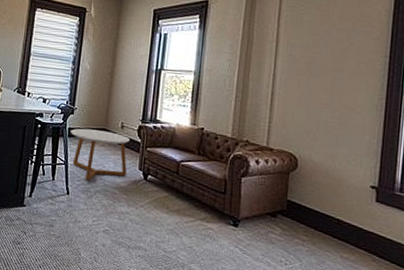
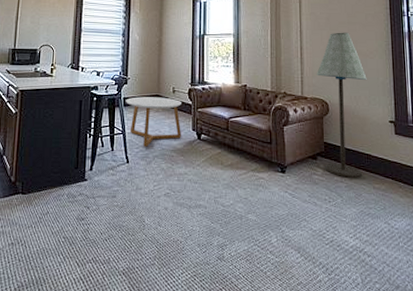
floor lamp: none [285,79,349,244] -> present [316,32,367,178]

